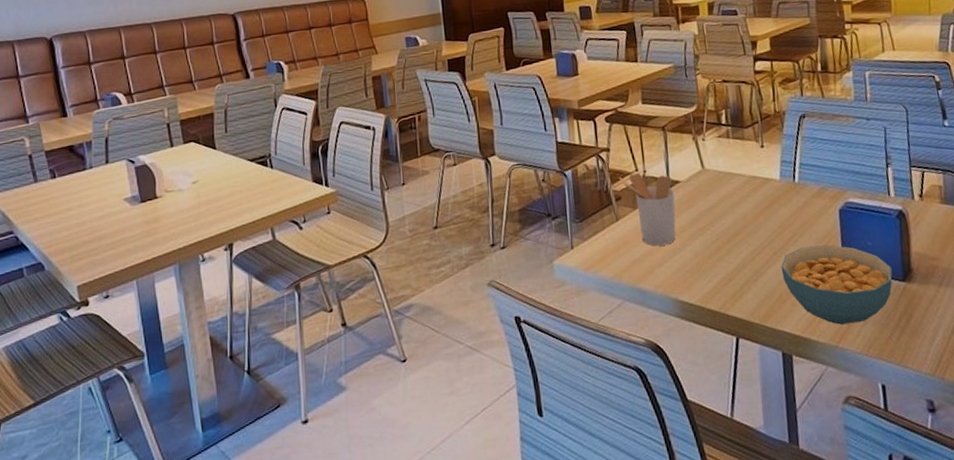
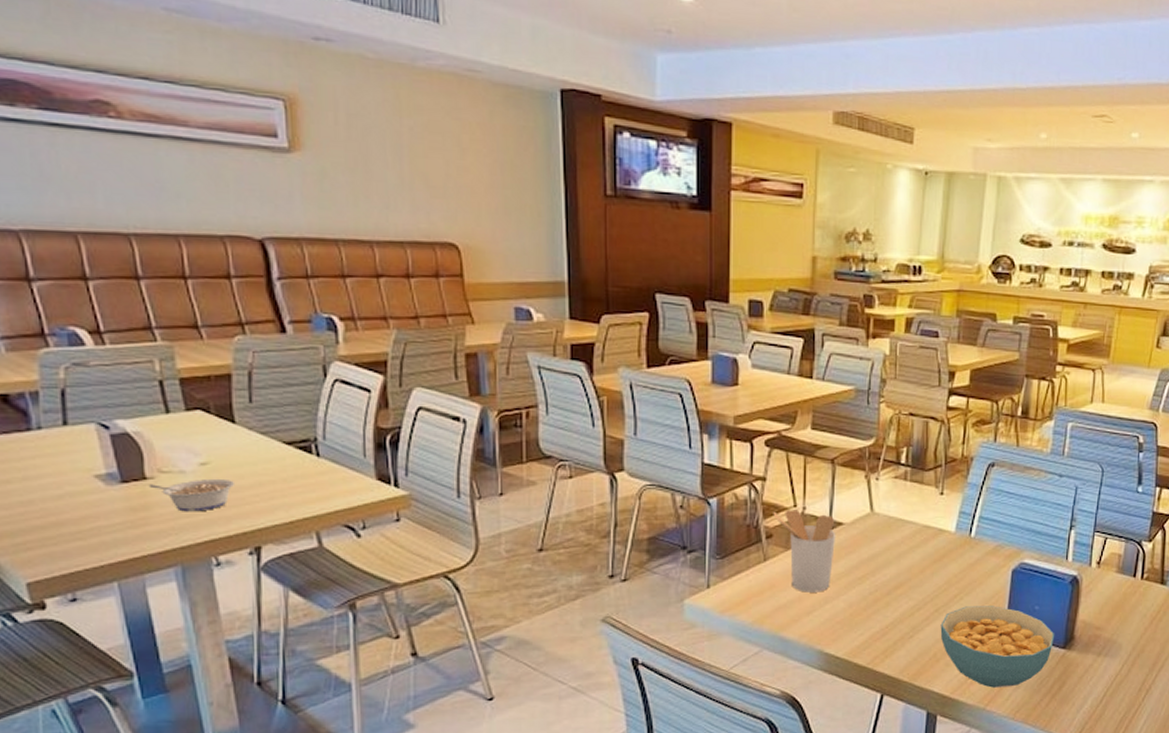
legume: none [158,192,216,221] -> present [148,478,236,512]

